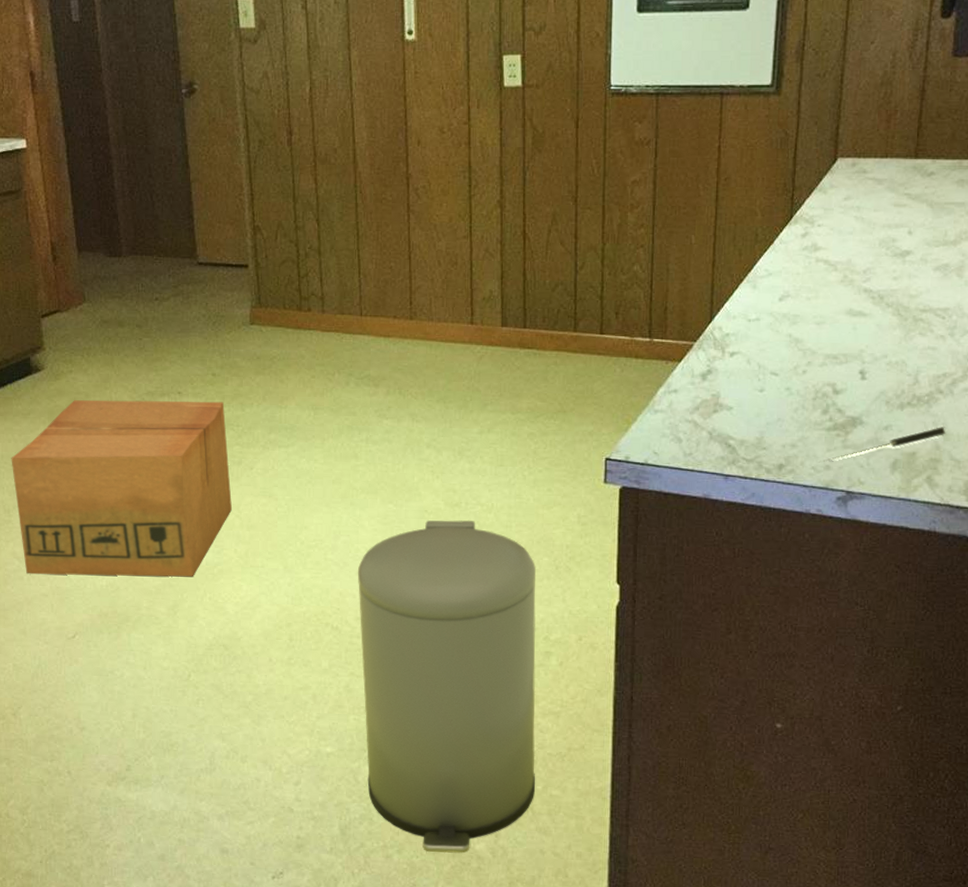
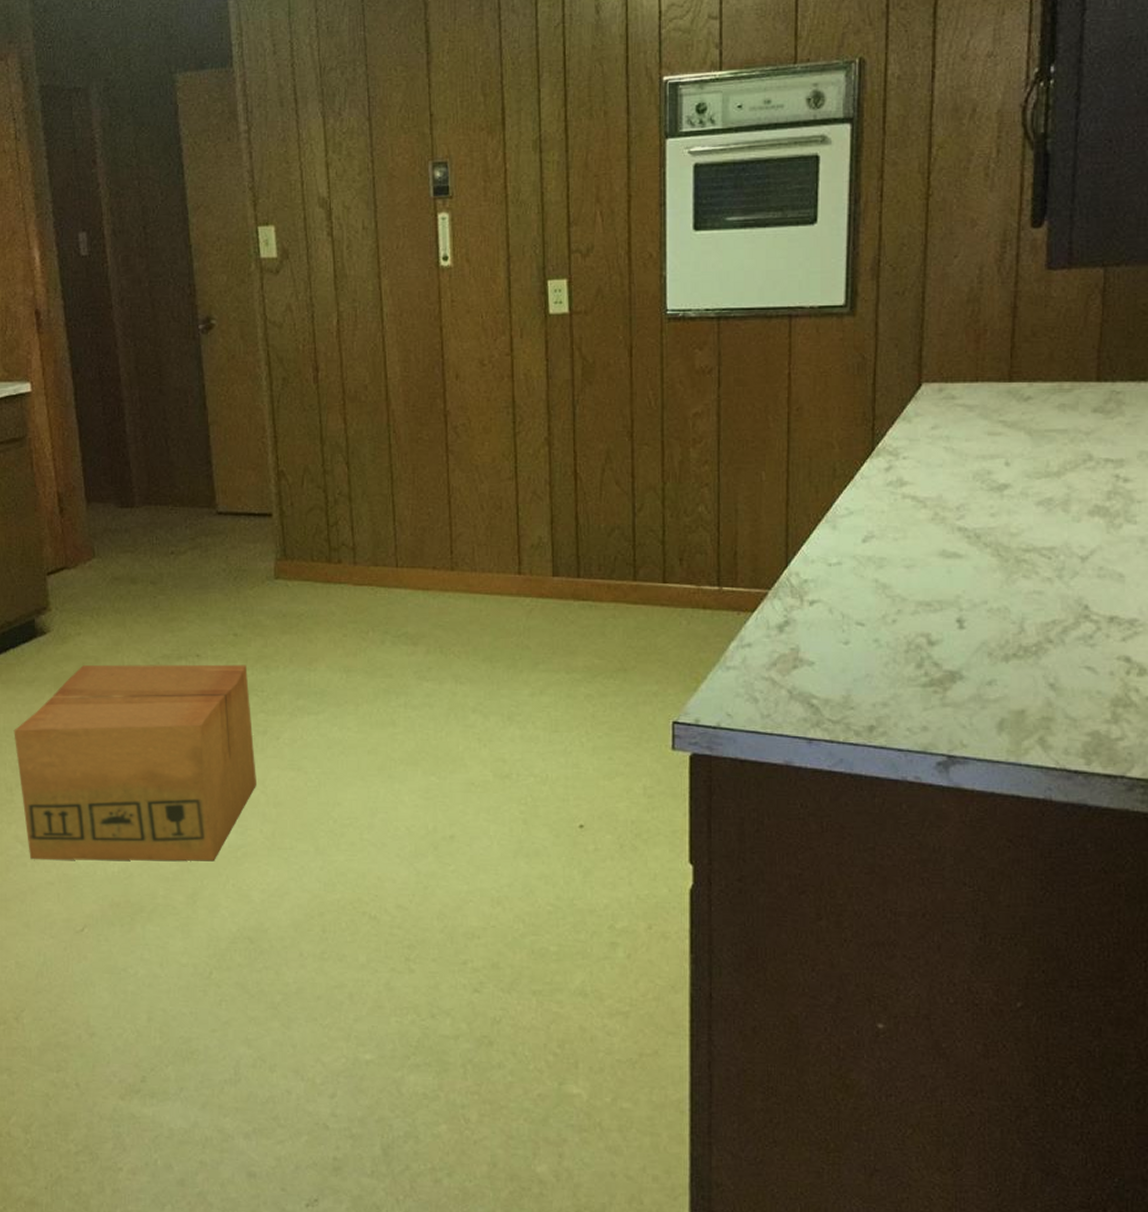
pedal bin: present [357,520,536,854] -> none [397,793,602,1177]
kitchen knife: present [819,427,946,463] -> none [914,681,1059,724]

